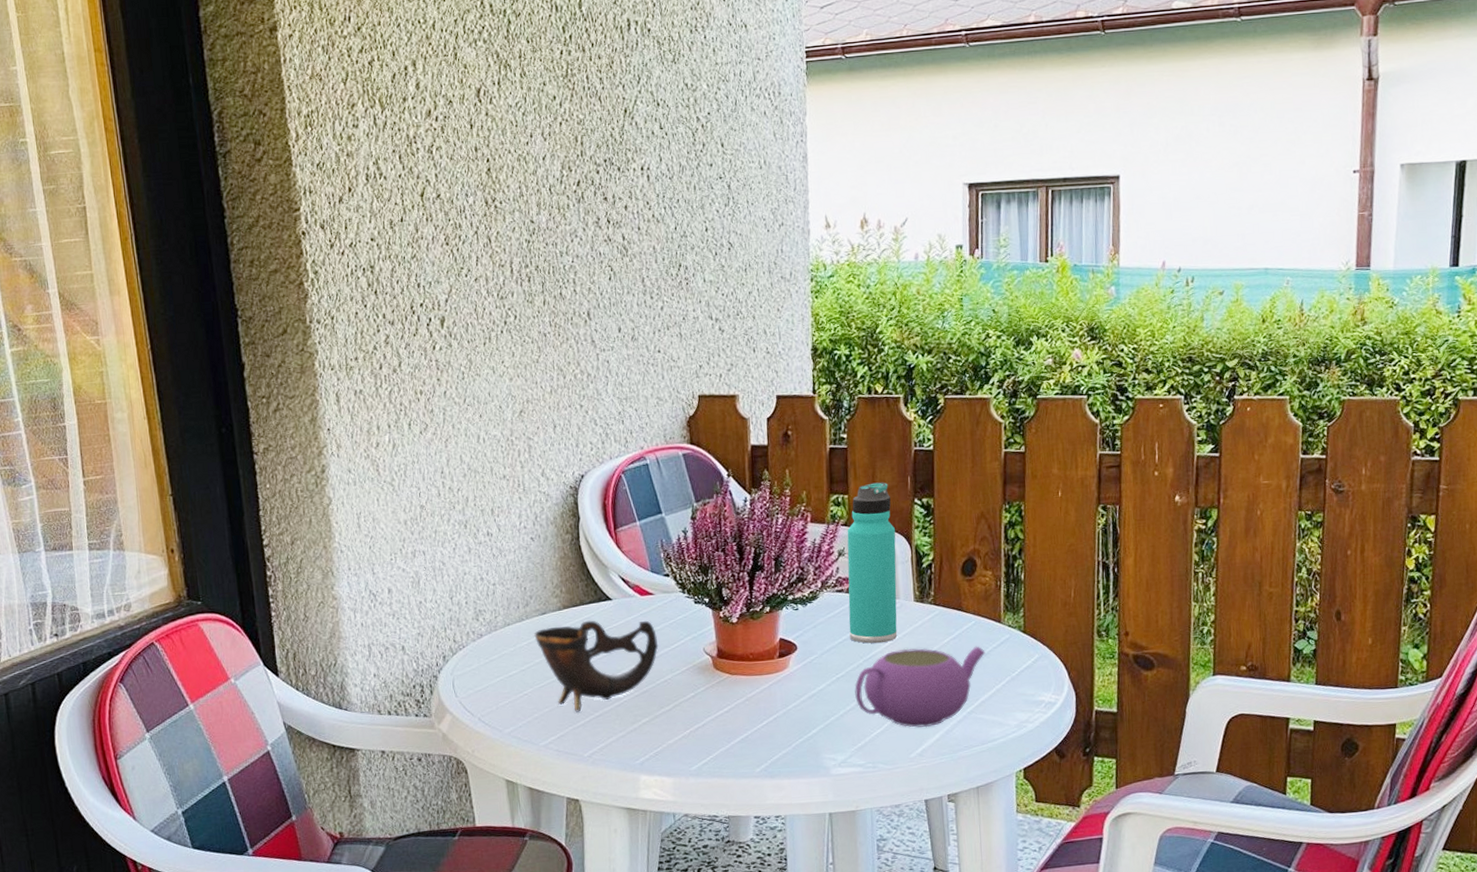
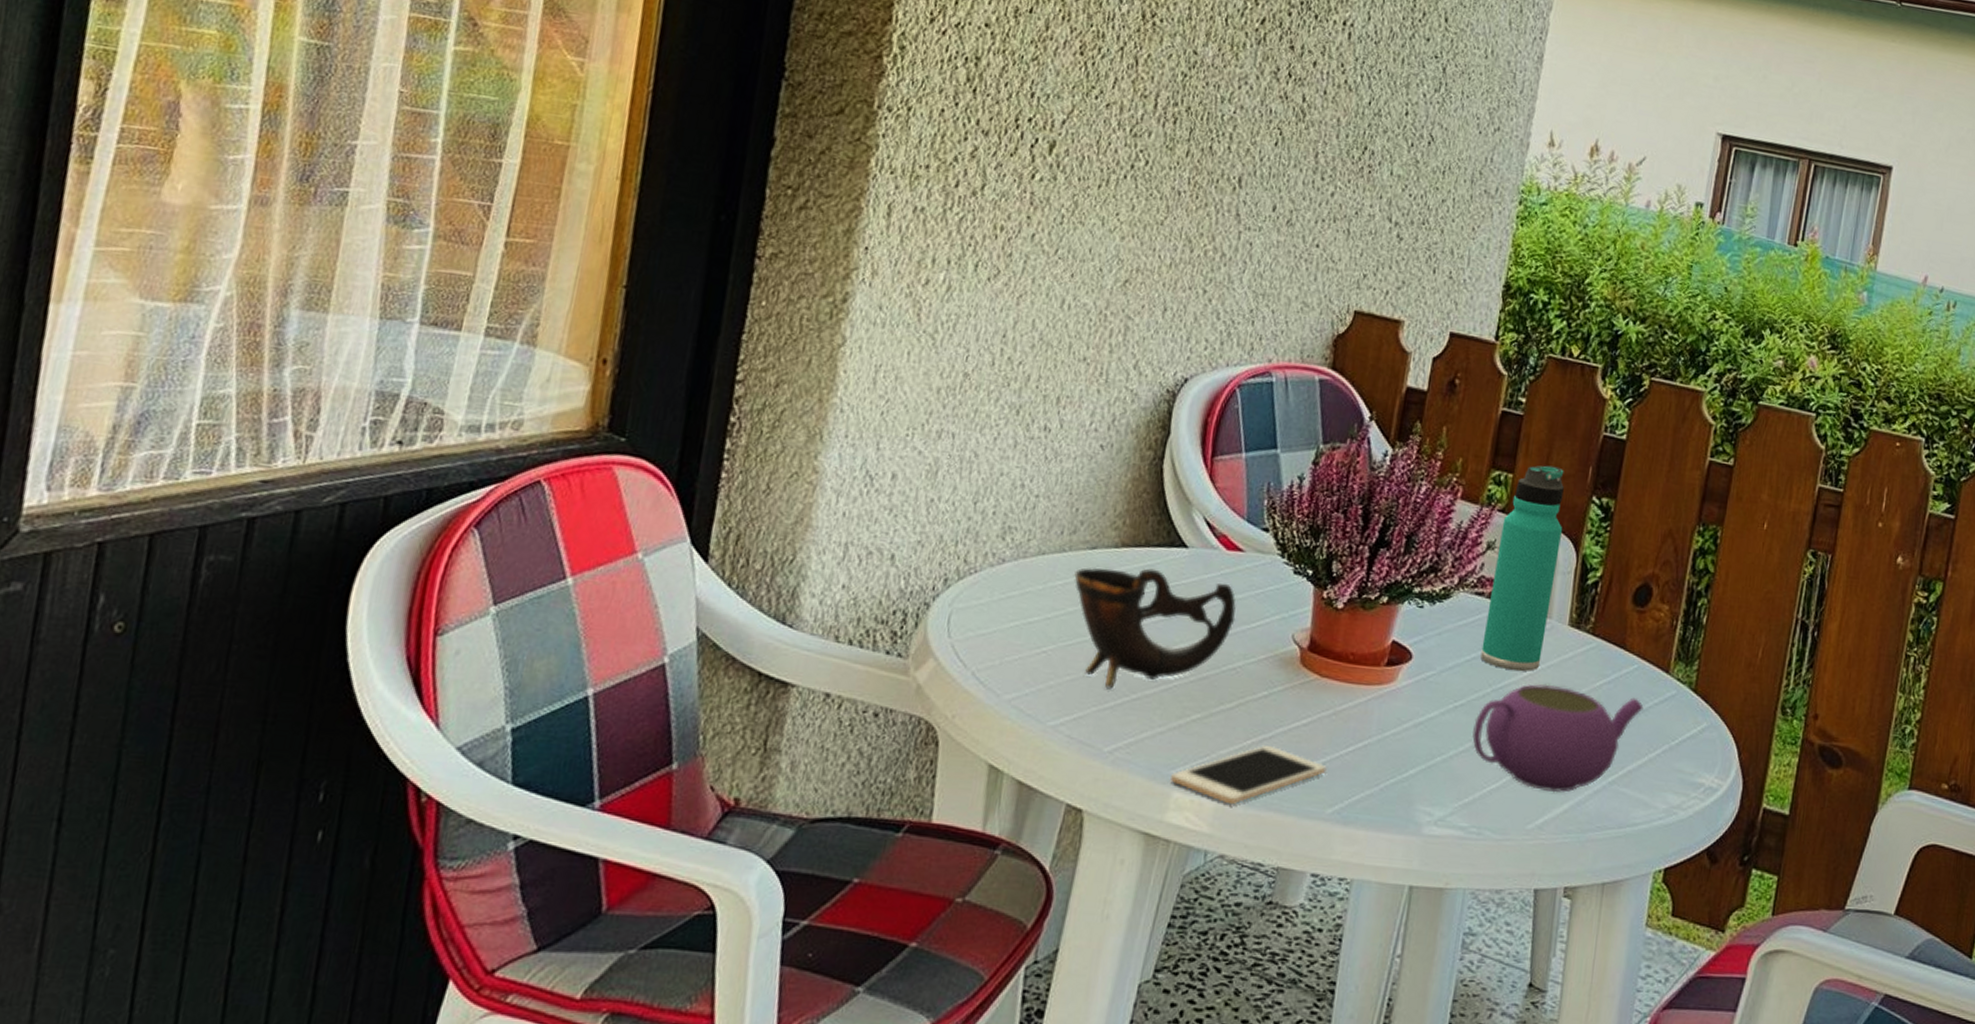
cell phone: none [637,731,750,778] -> present [1170,746,1327,805]

